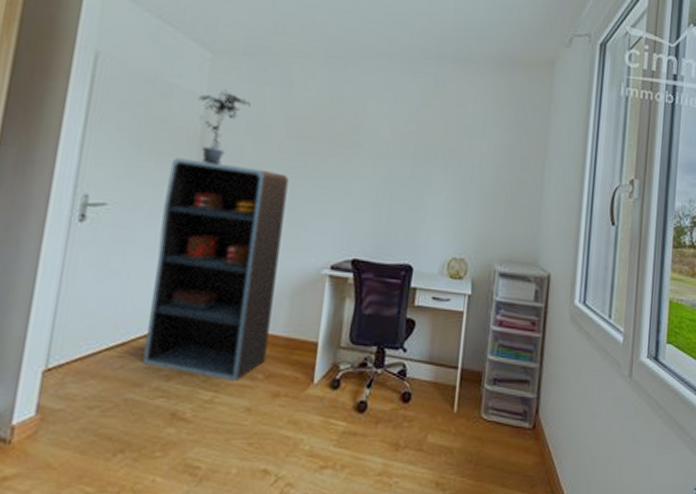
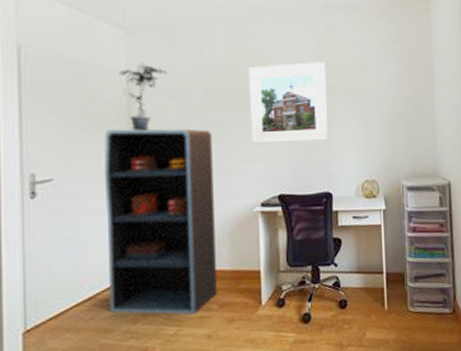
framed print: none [331,111,427,206] -> present [248,62,329,145]

